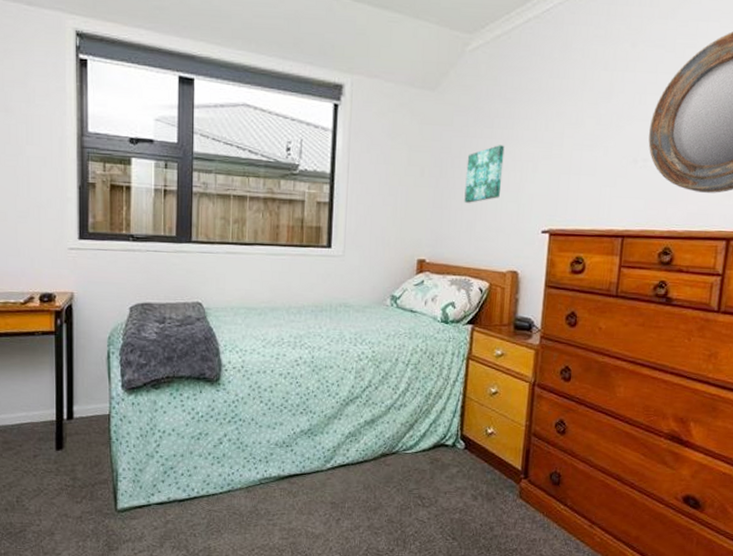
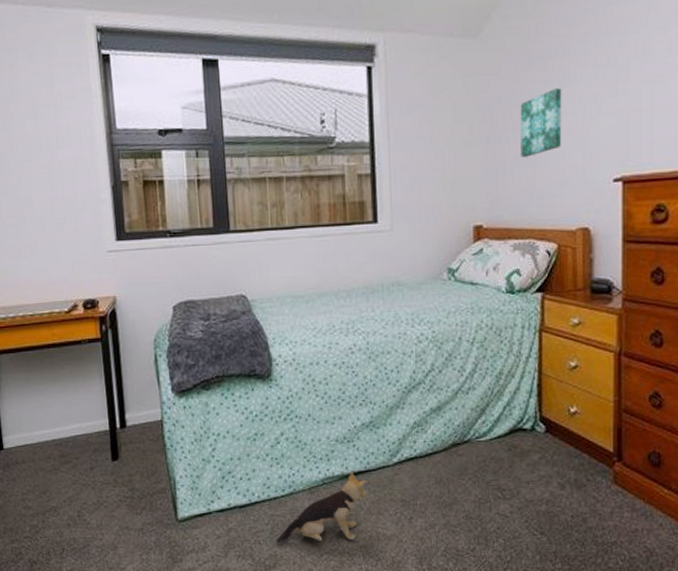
plush toy: none [211,474,301,537] -> present [276,472,367,543]

